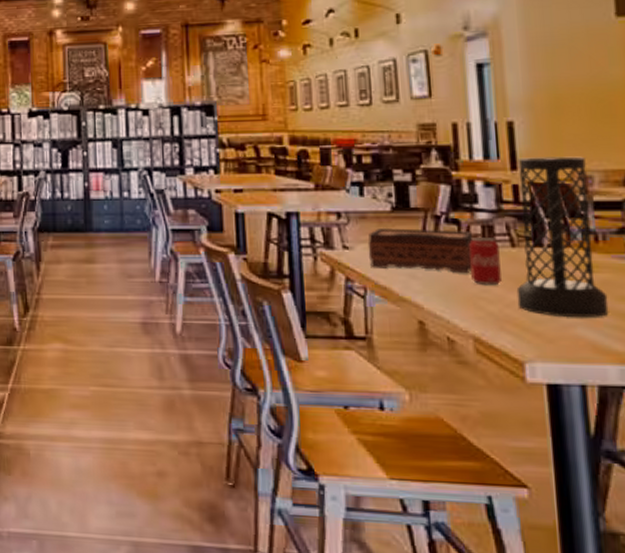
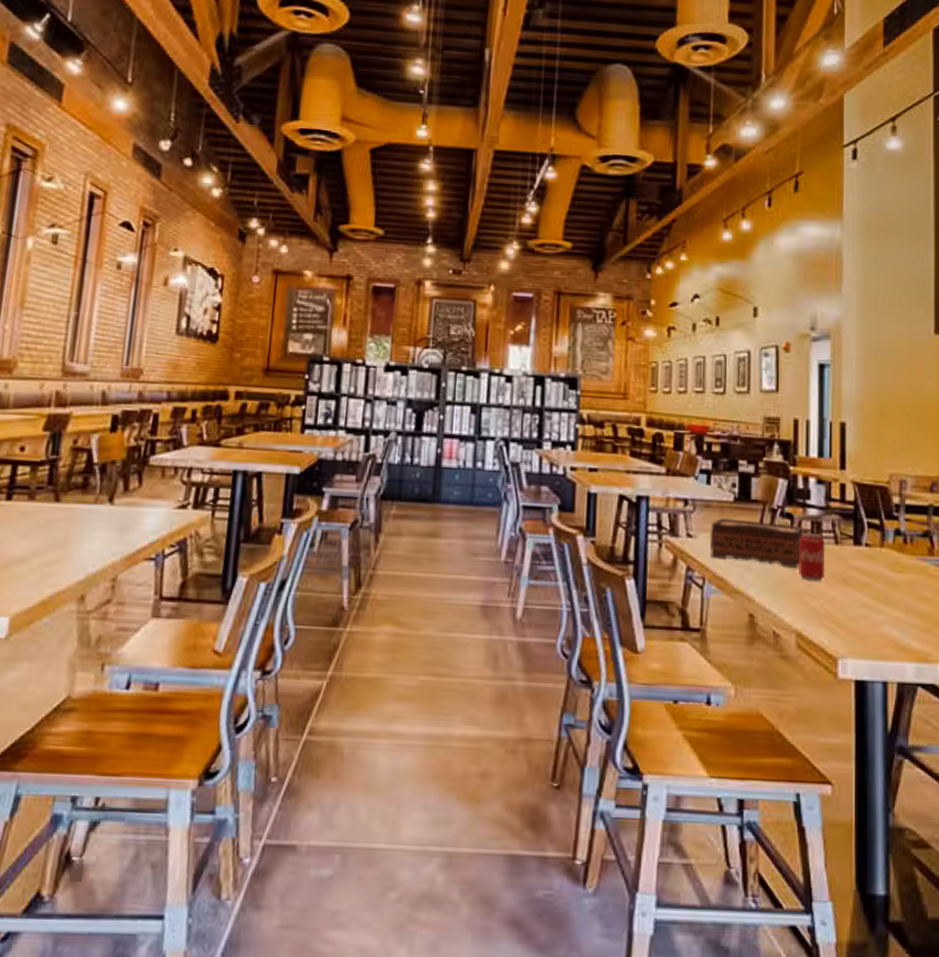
vase: present [516,156,609,318] -> none [836,458,911,616]

